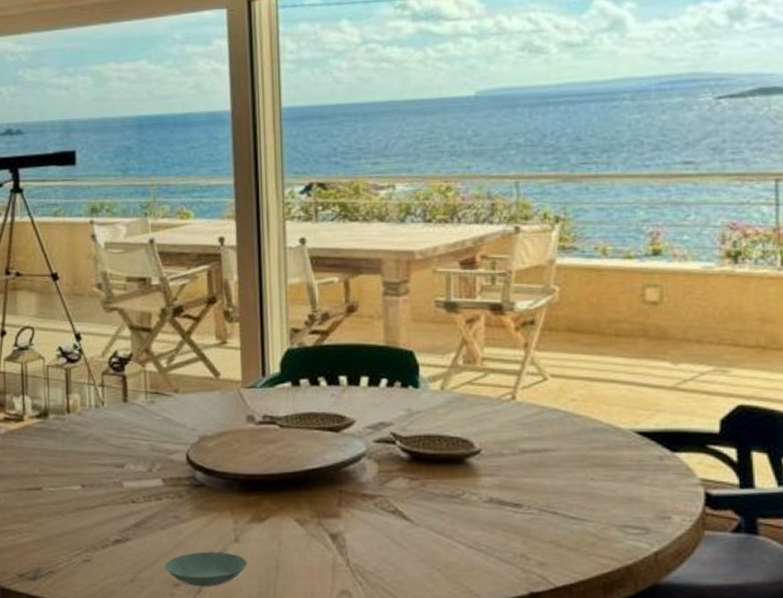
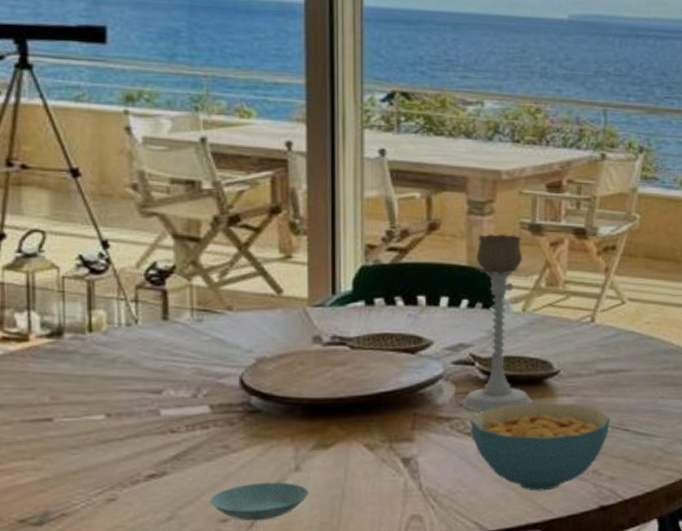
candle holder: none [384,313,455,491] -> present [461,234,533,412]
cereal bowl: none [393,482,537,573] -> present [470,402,610,491]

